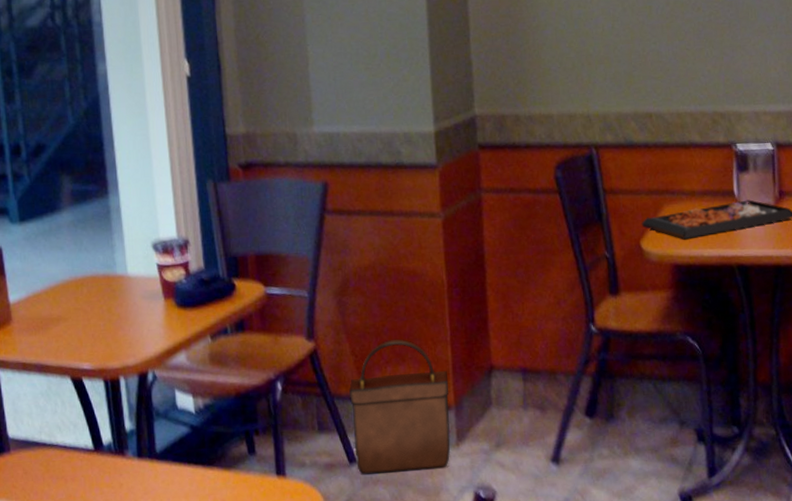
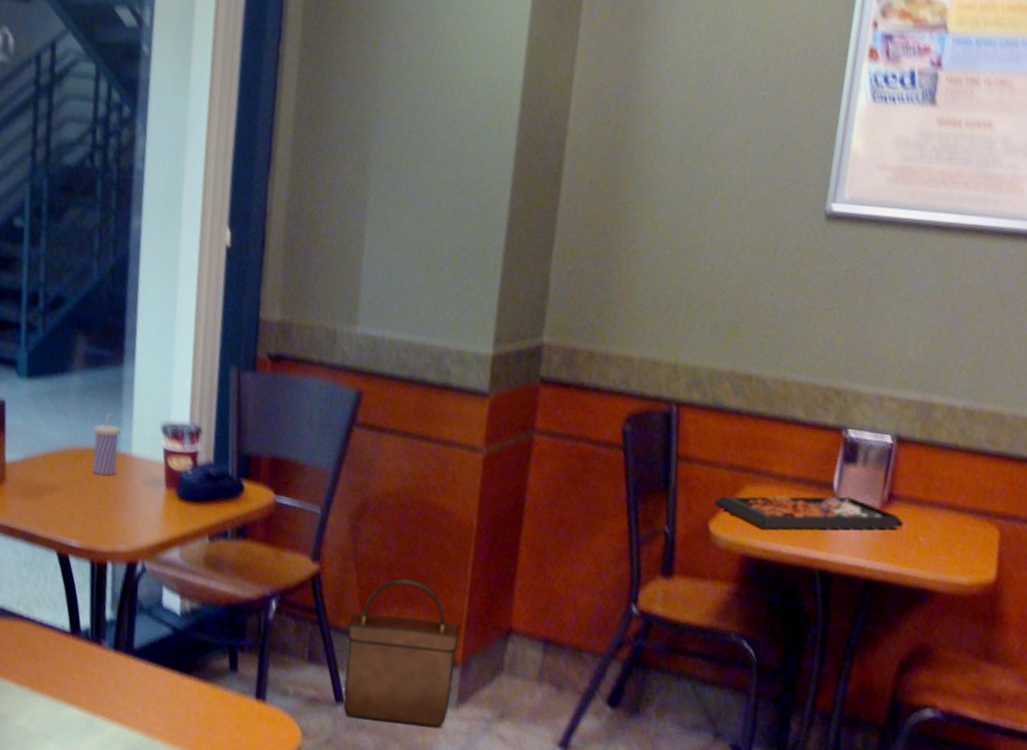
beverage cup: none [89,241,116,299] -> present [92,413,121,476]

